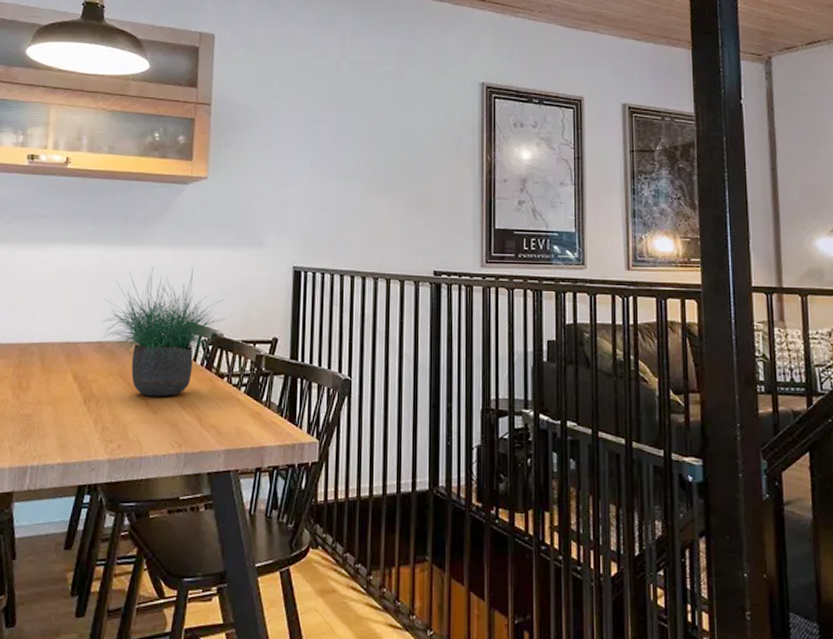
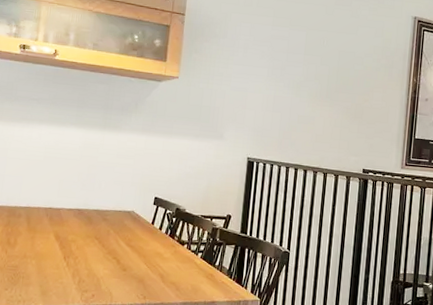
potted plant: present [101,265,225,397] -> none [81,148,188,258]

